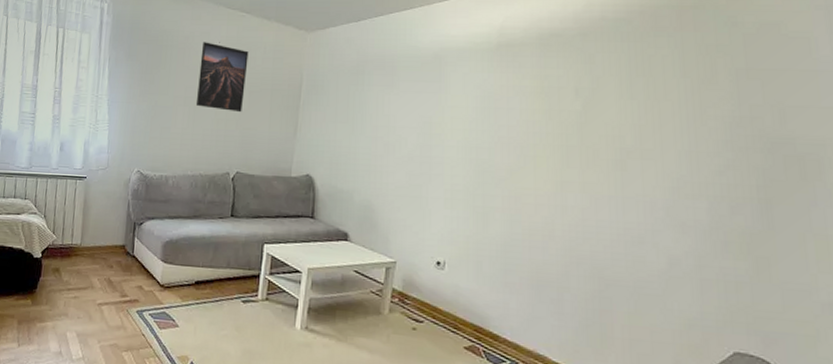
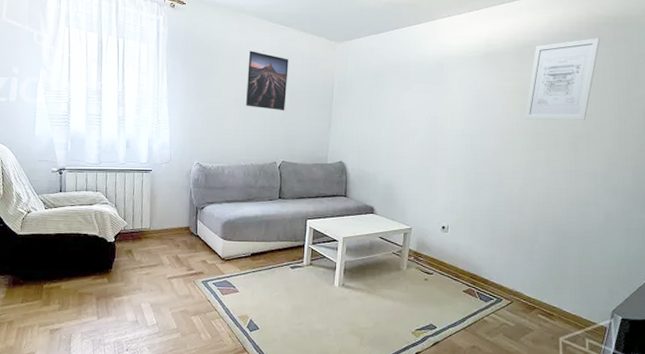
wall art: none [550,25,658,131] -> present [524,38,600,120]

